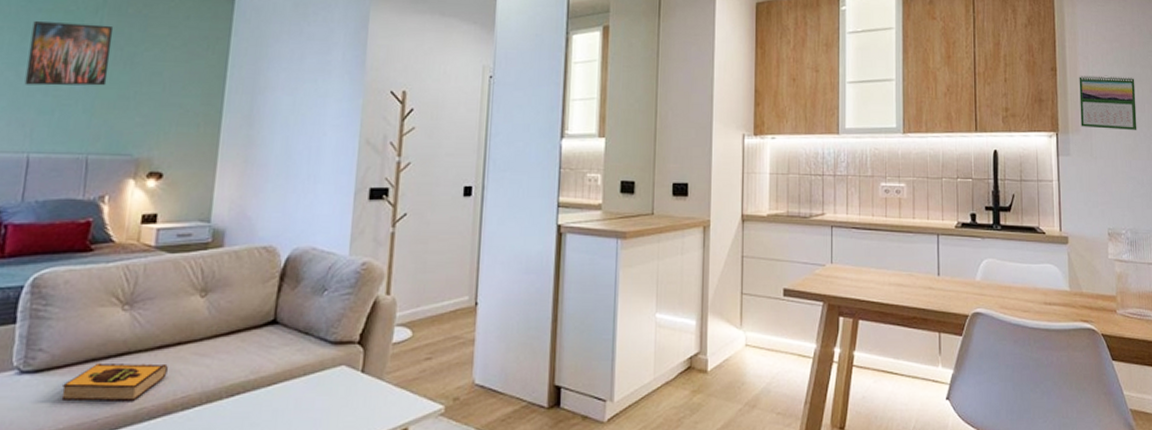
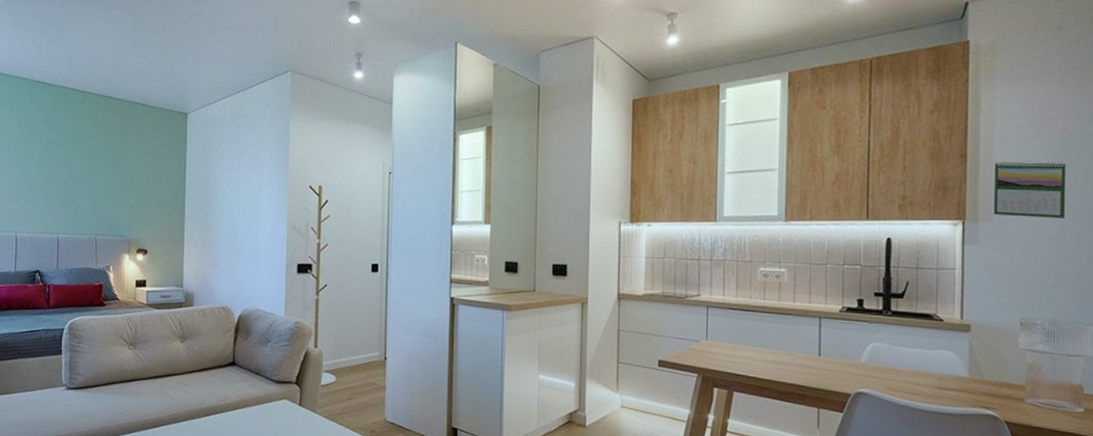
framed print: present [24,21,114,86] -> none [50,137,105,185]
hardback book: present [61,362,168,401] -> none [95,385,162,414]

